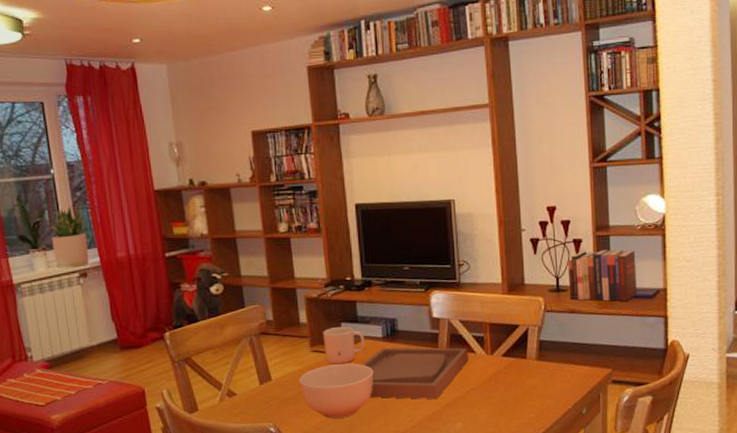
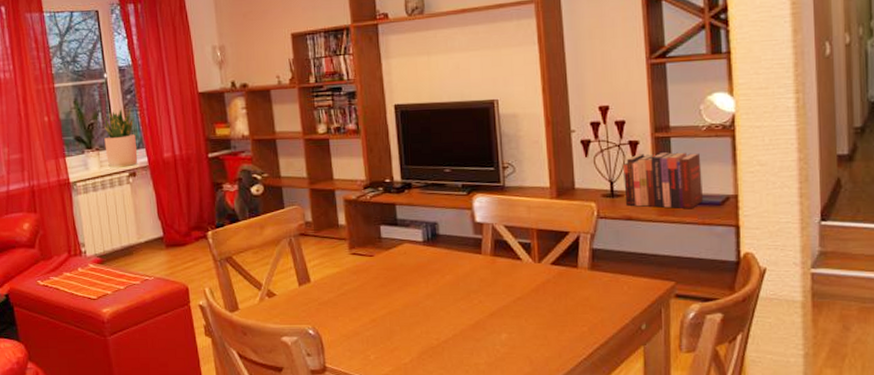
bowl: present [299,363,374,419] -> none [338,267,414,323]
mug: present [323,326,365,365] -> none [362,229,405,268]
tray: present [362,347,469,400] -> none [402,252,514,308]

